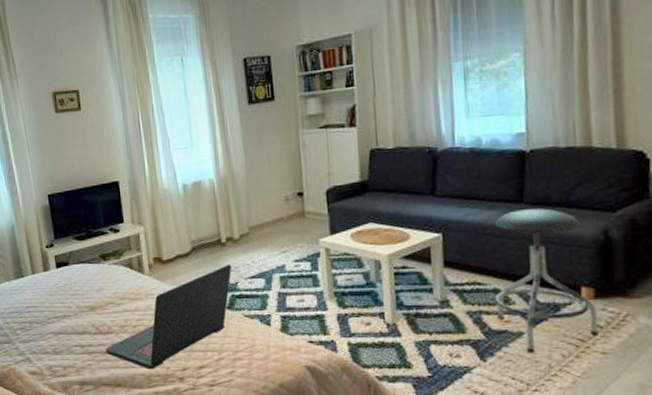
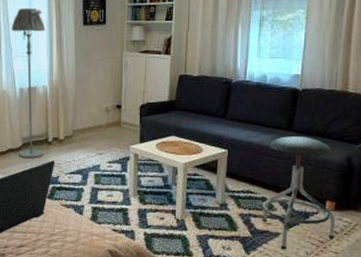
floor lamp: none [166,92,218,264] -> present [11,7,46,158]

